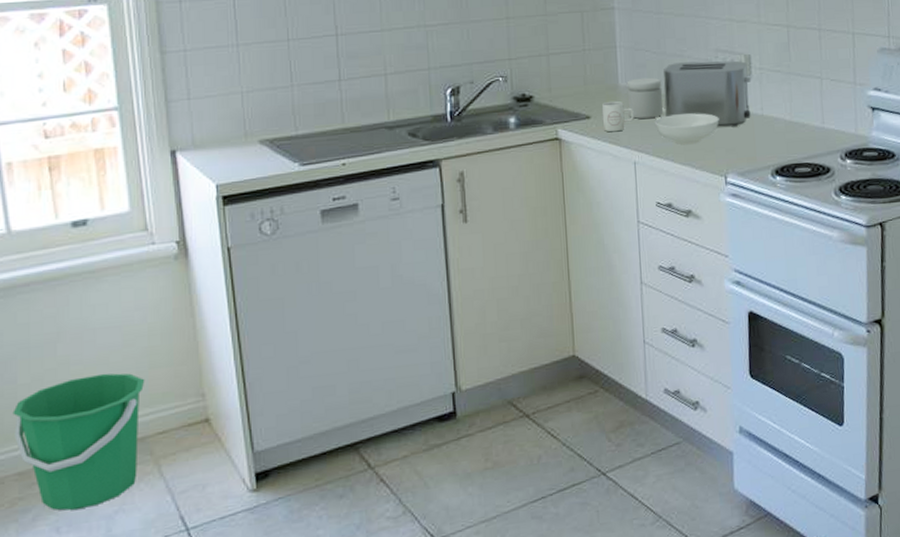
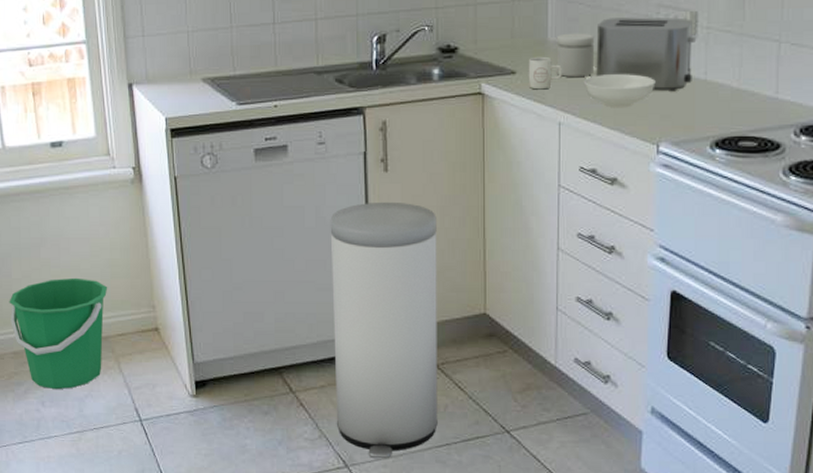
pedal bin: none [407,252,532,527] -> present [330,201,438,459]

